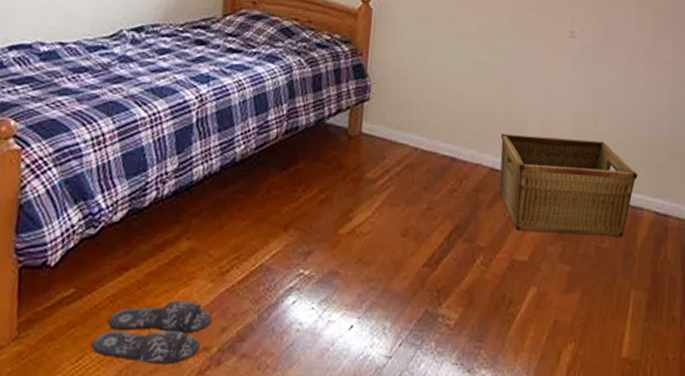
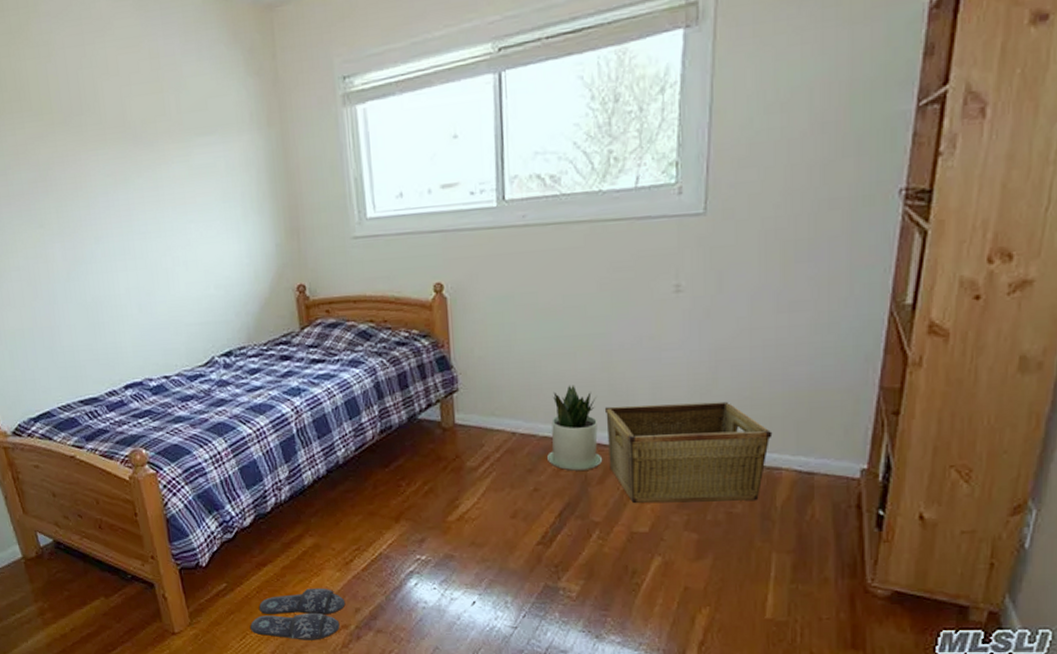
planter: none [444,108,495,194] -> present [547,384,603,471]

